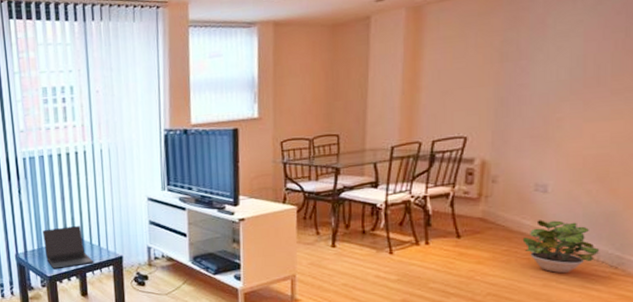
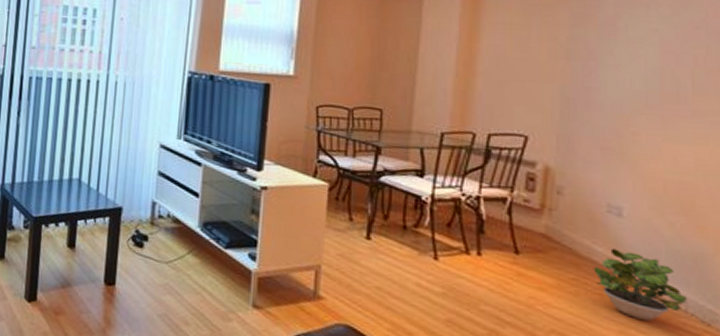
laptop: present [43,225,93,269] -> none [35,161,88,210]

